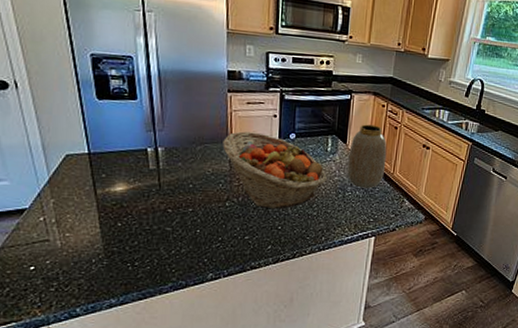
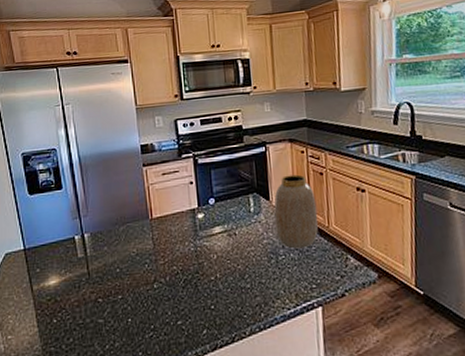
fruit basket: present [222,131,327,210] -> none [144,203,255,286]

